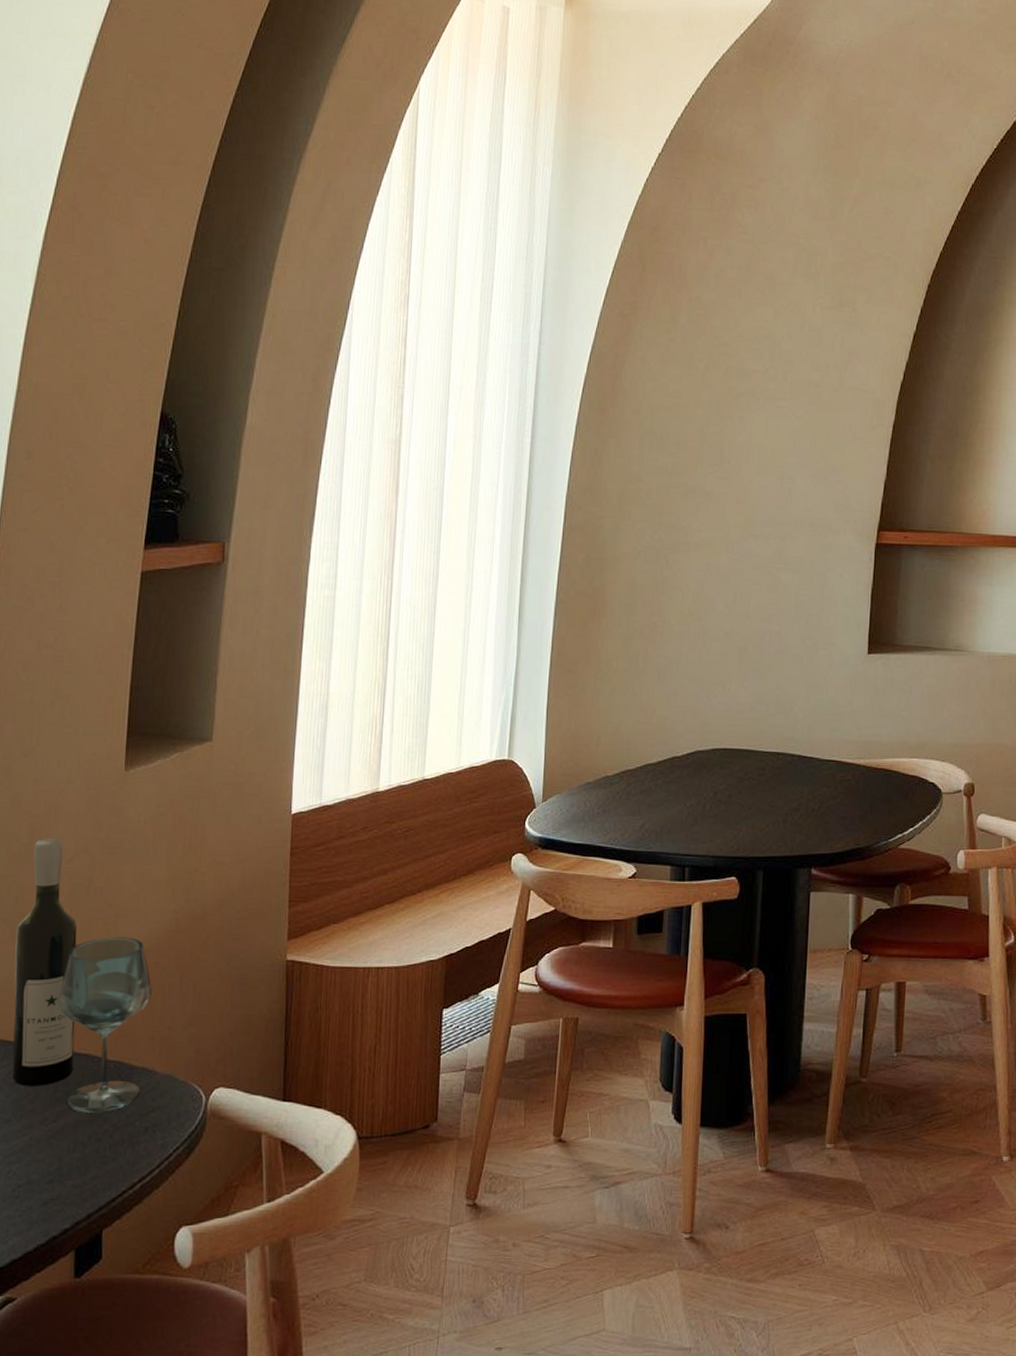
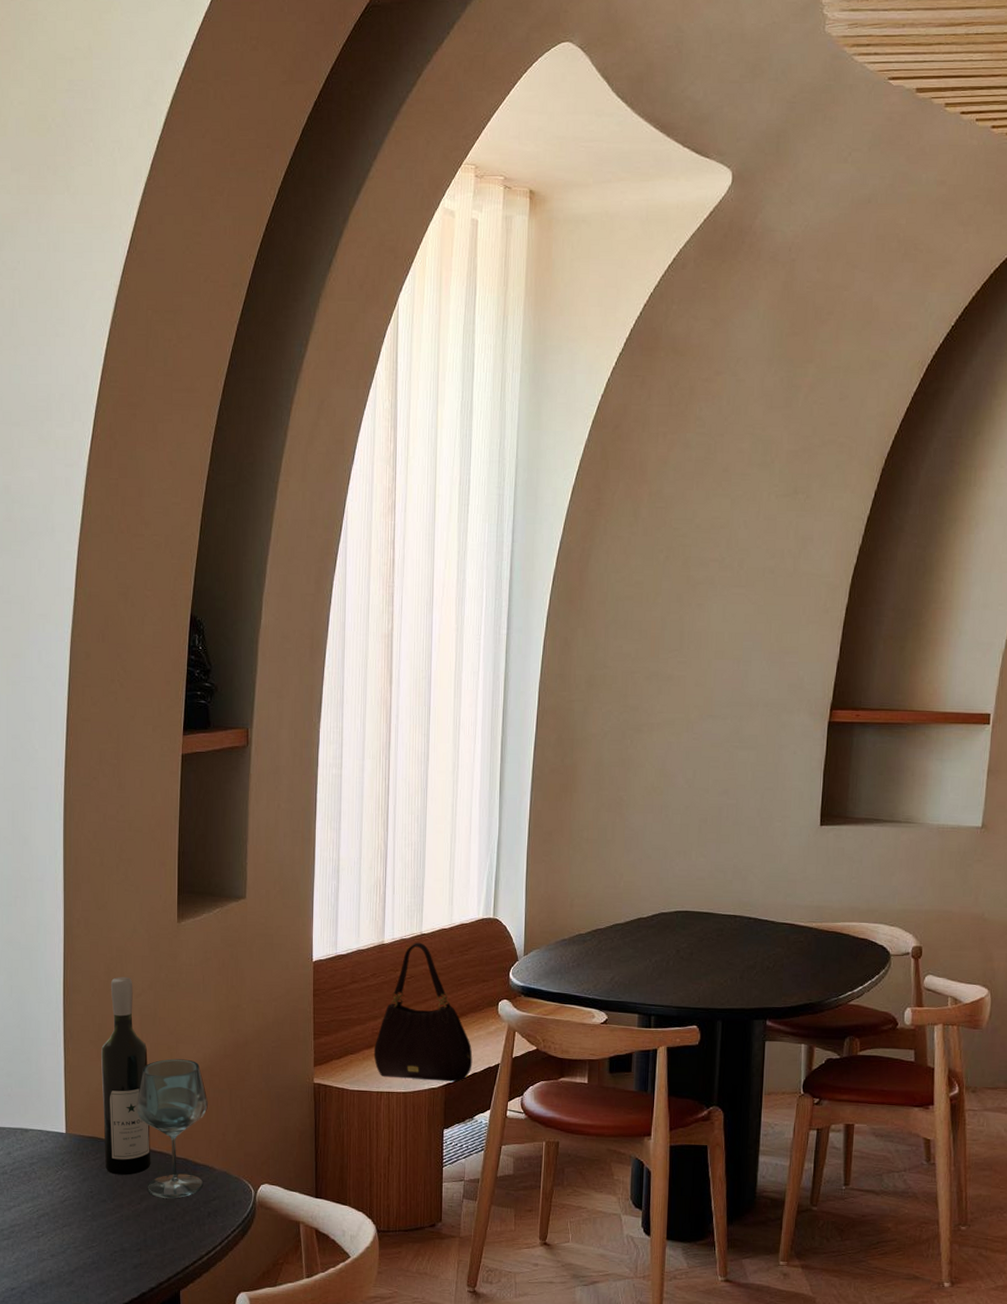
handbag: none [361,789,480,952] -> present [373,942,473,1082]

